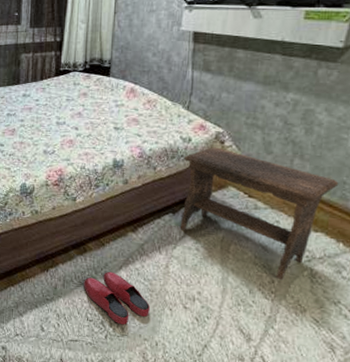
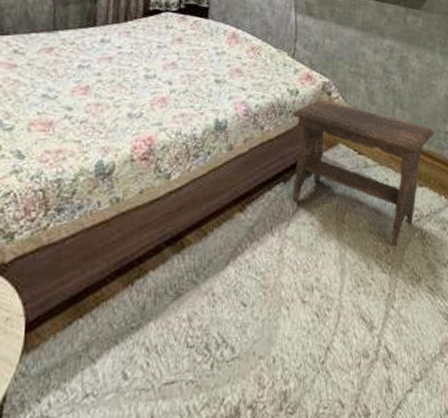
slippers: present [84,271,150,325] -> none [182,270,264,344]

